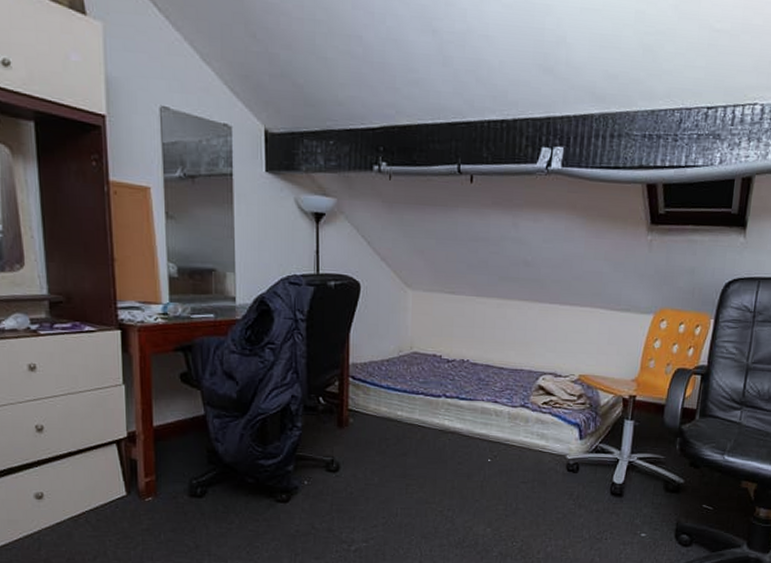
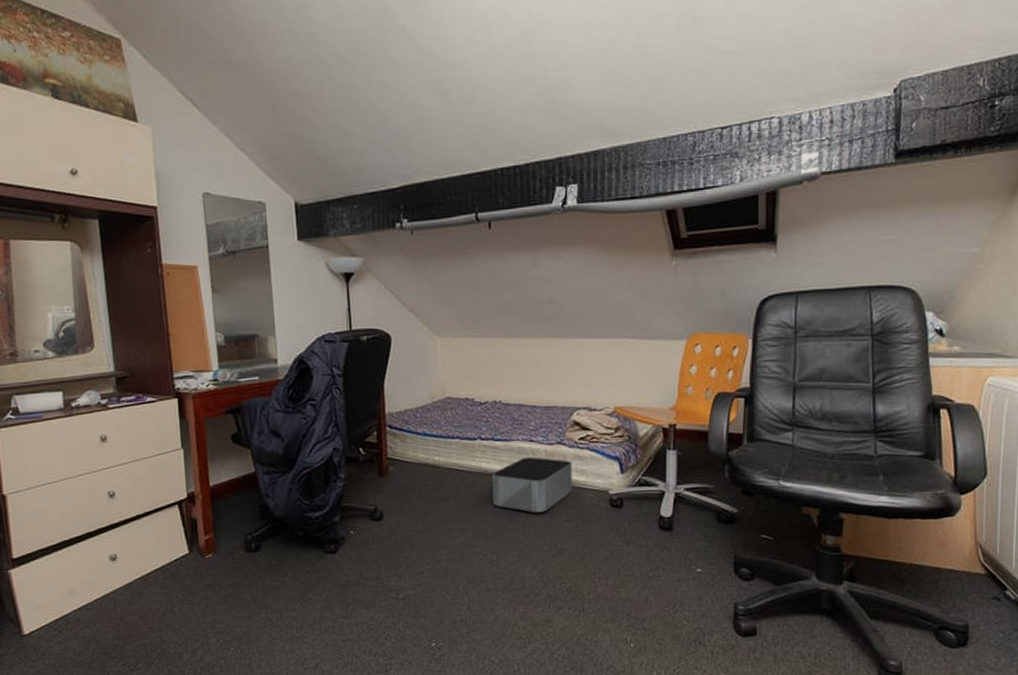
storage bin: none [453,418,533,472] -> present [492,457,572,512]

